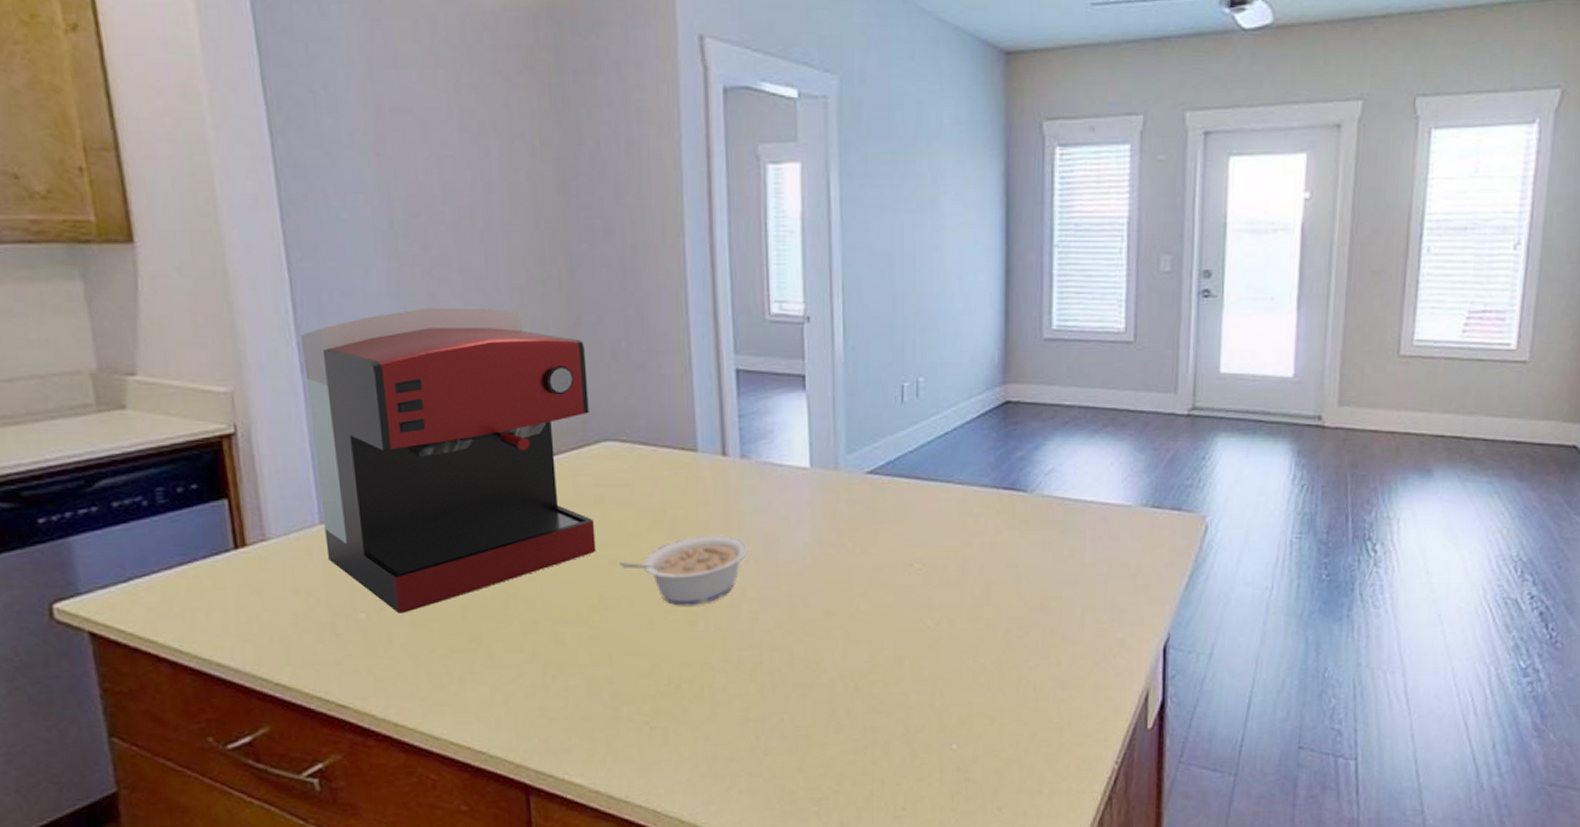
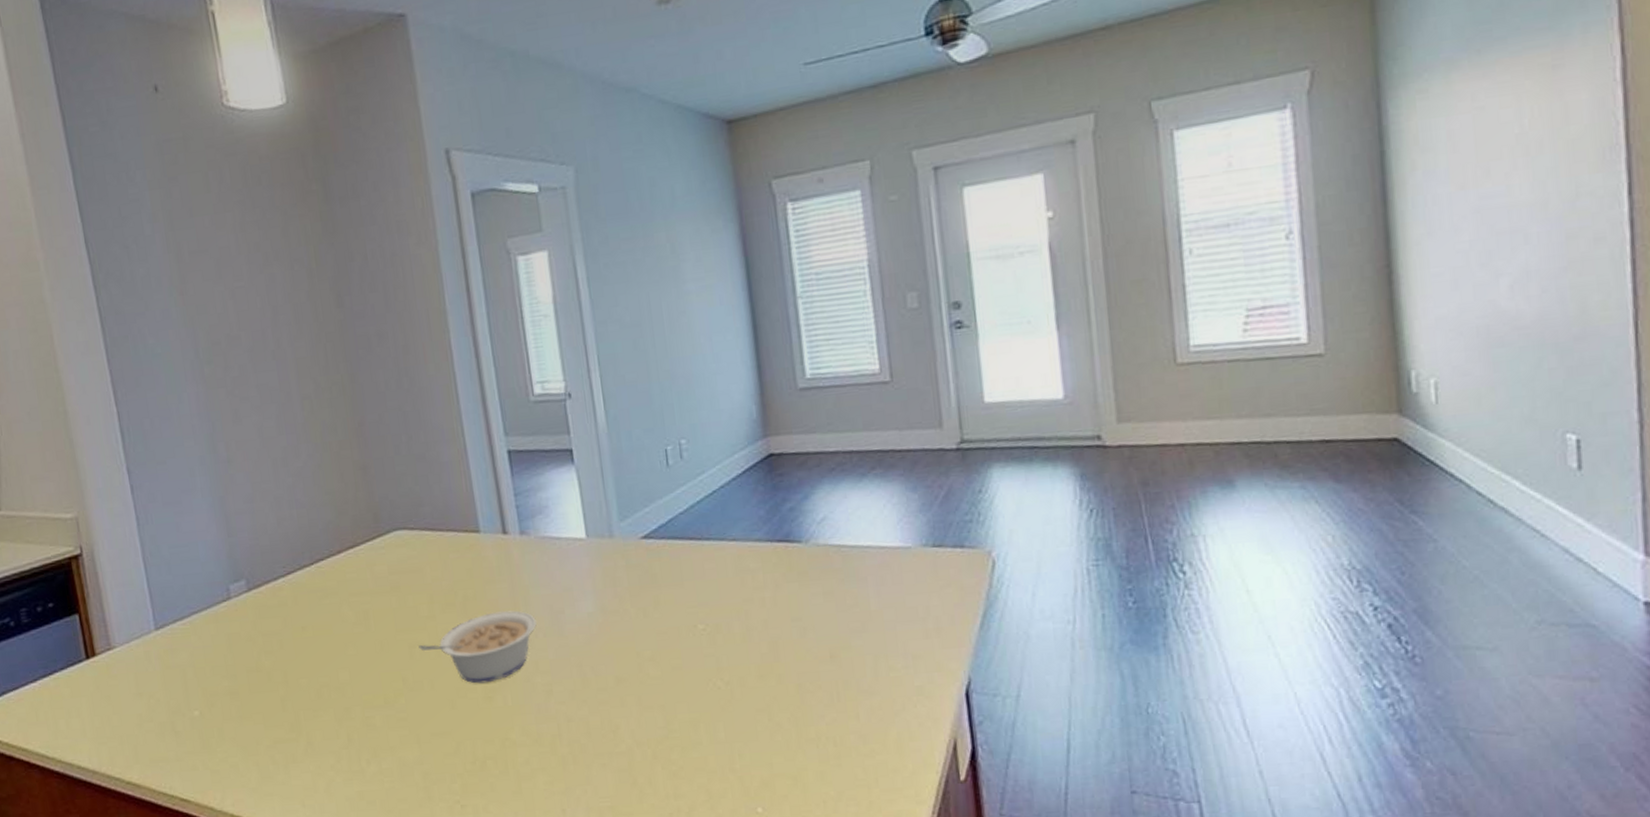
coffee maker: present [300,307,596,614] -> none [128,418,396,709]

